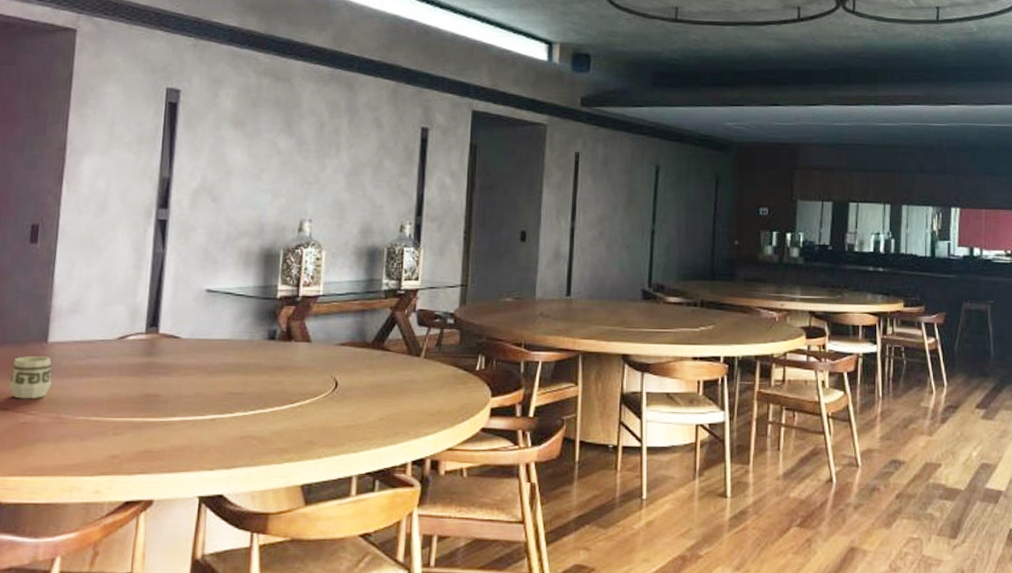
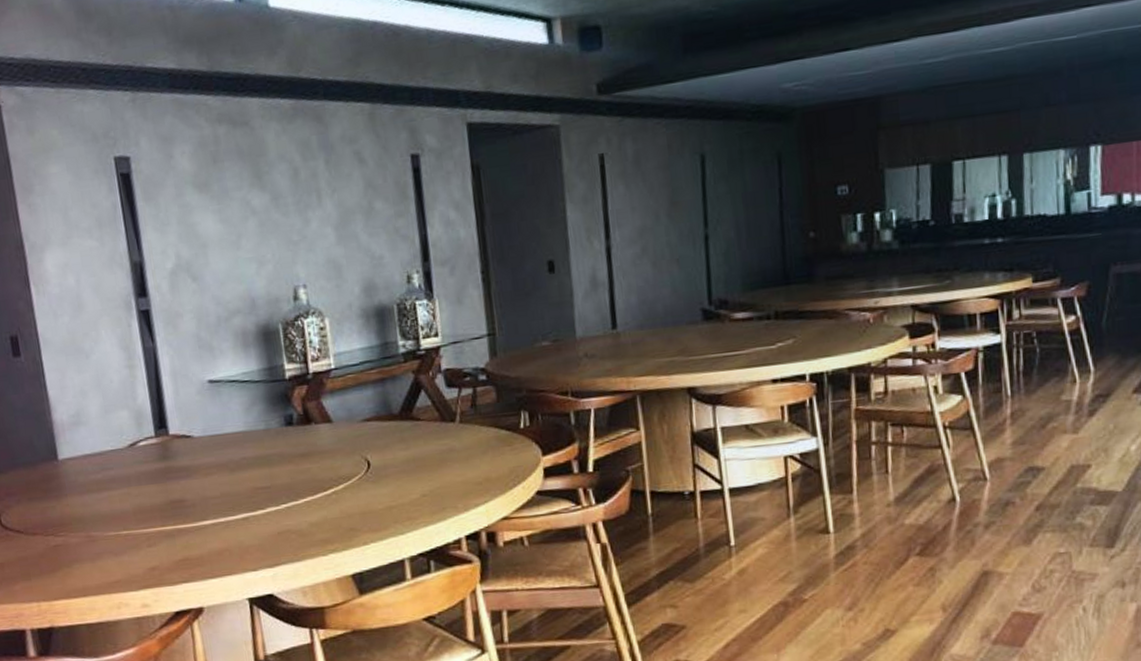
cup: present [9,356,52,399] -> none [29,475,74,522]

